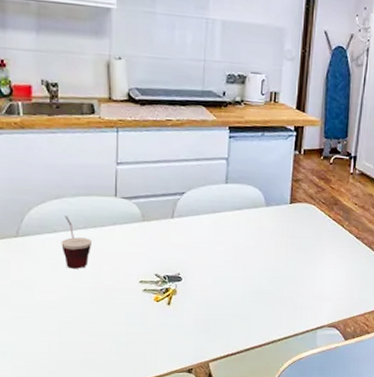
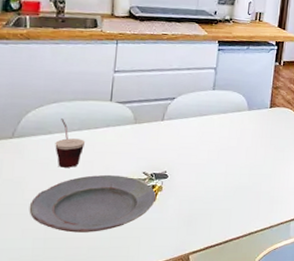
plate: none [41,276,170,337] -> present [29,174,156,233]

